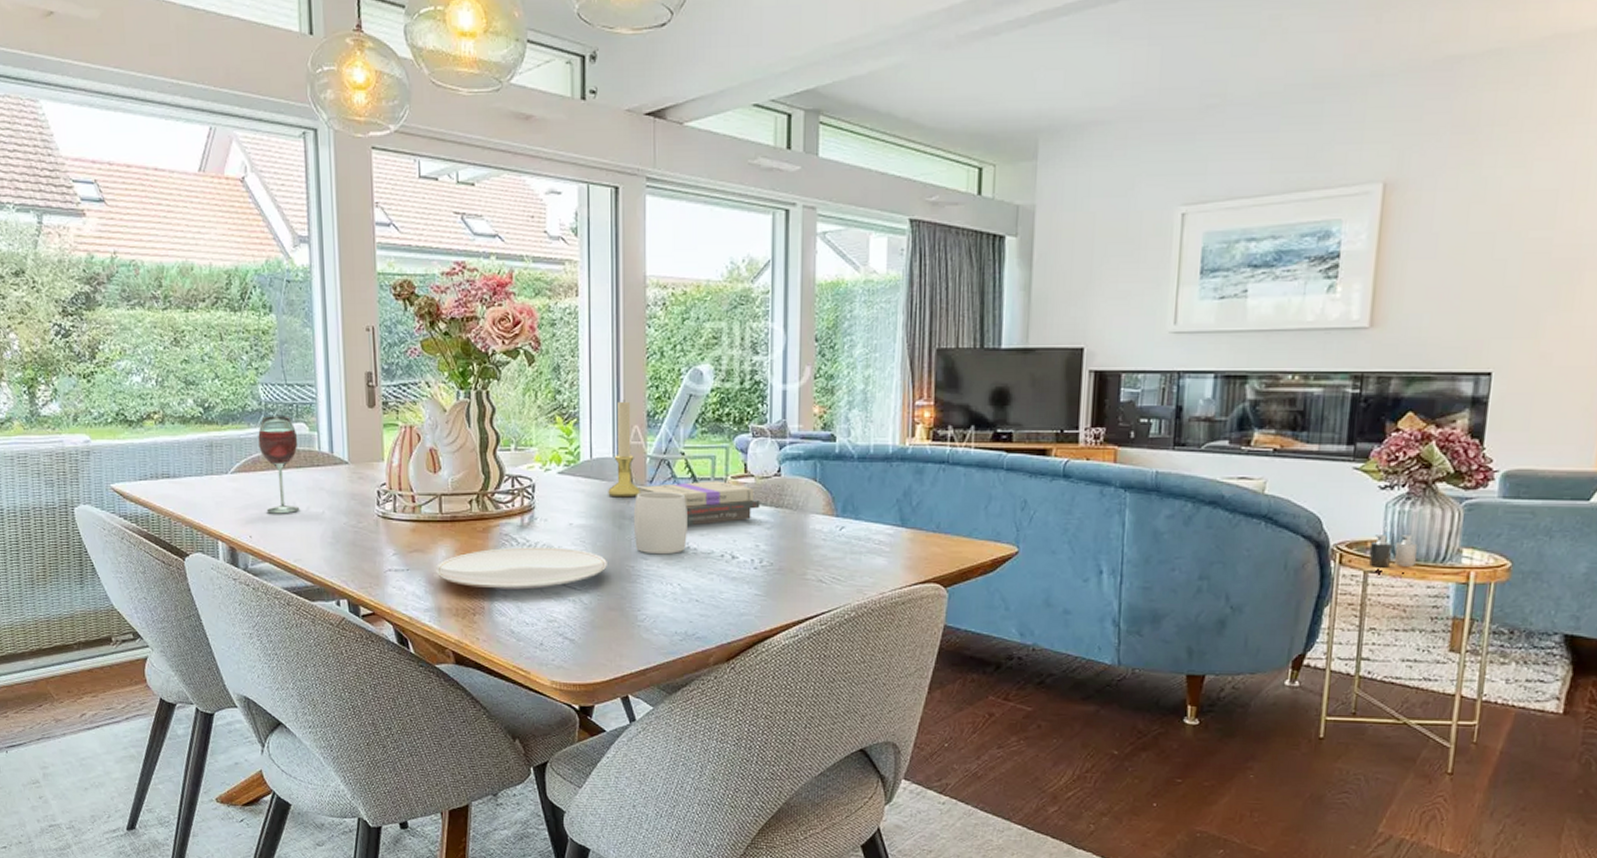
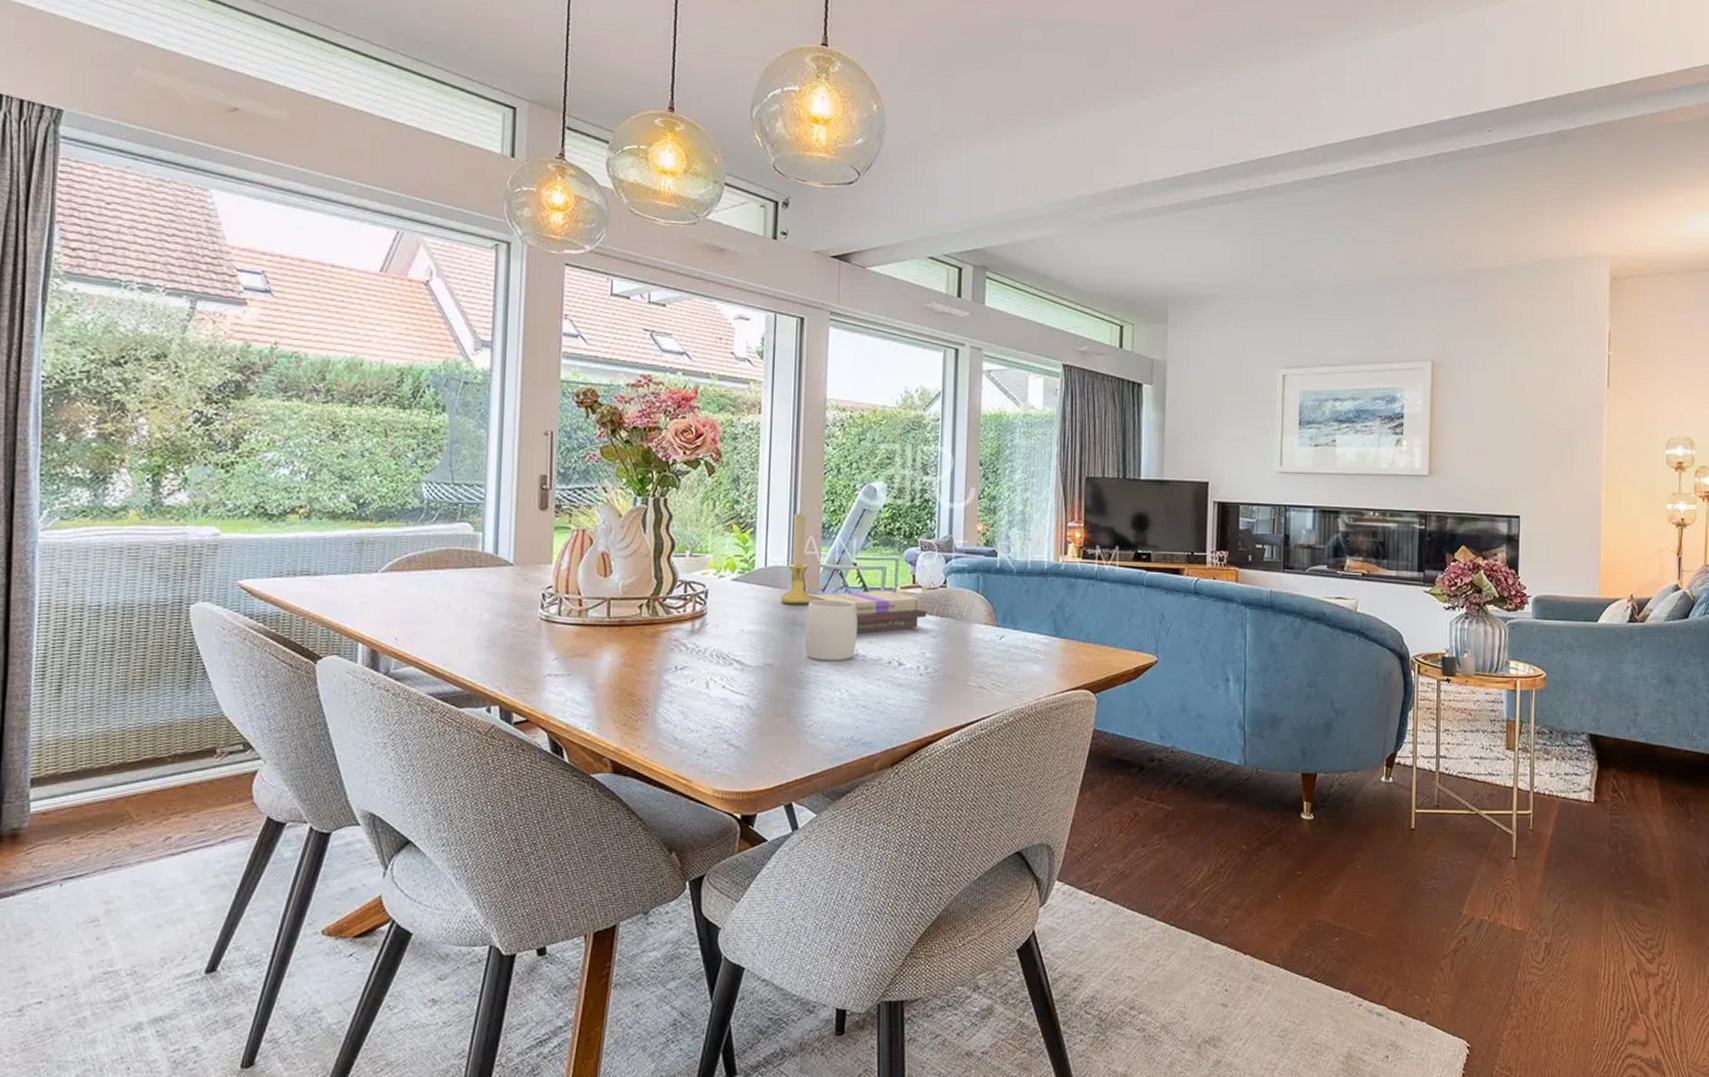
wineglass: present [258,416,299,514] -> none [416,514,461,616]
plate: present [435,547,607,590] -> none [598,652,777,696]

